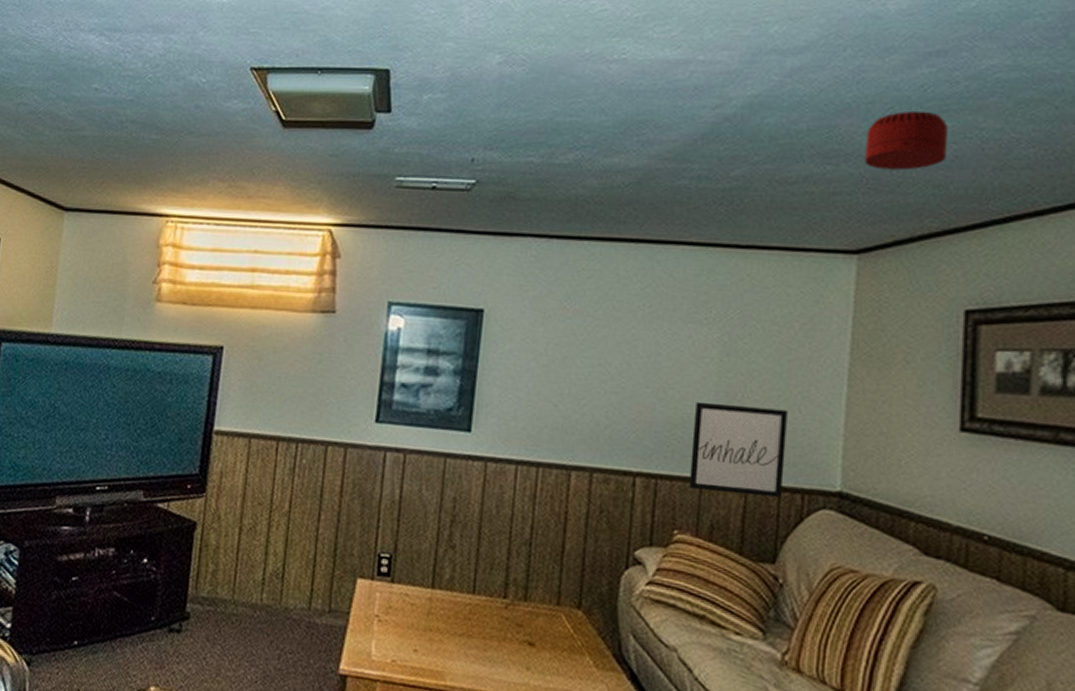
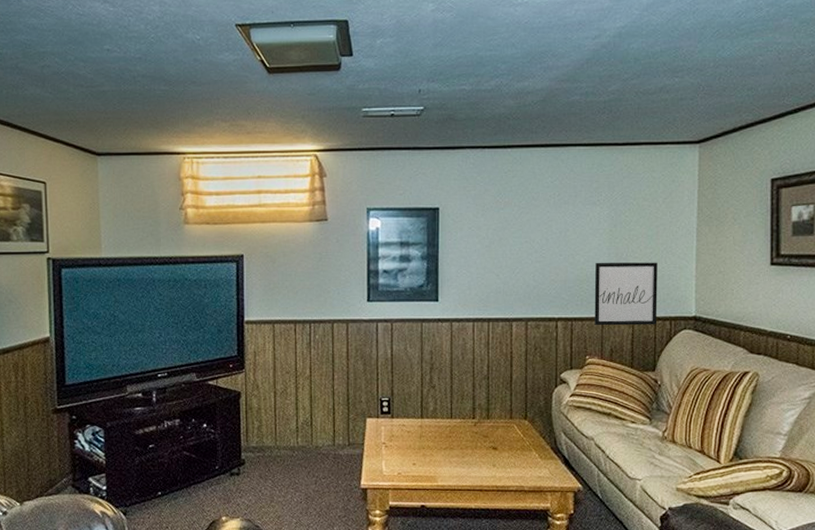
smoke detector: present [865,110,949,171] -> none [701,32,757,79]

